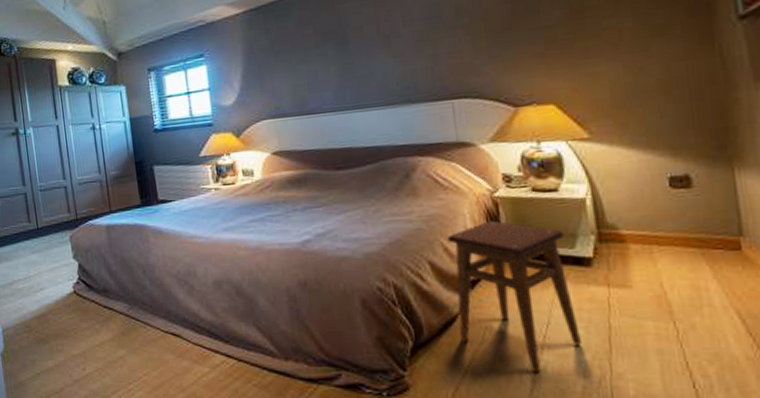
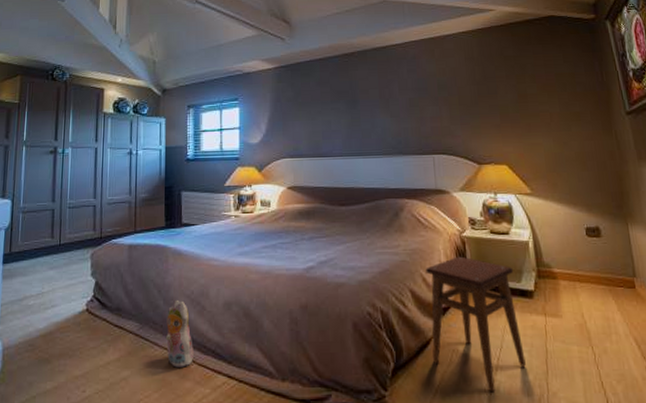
plush toy: none [155,279,188,347] -> present [165,299,193,368]

